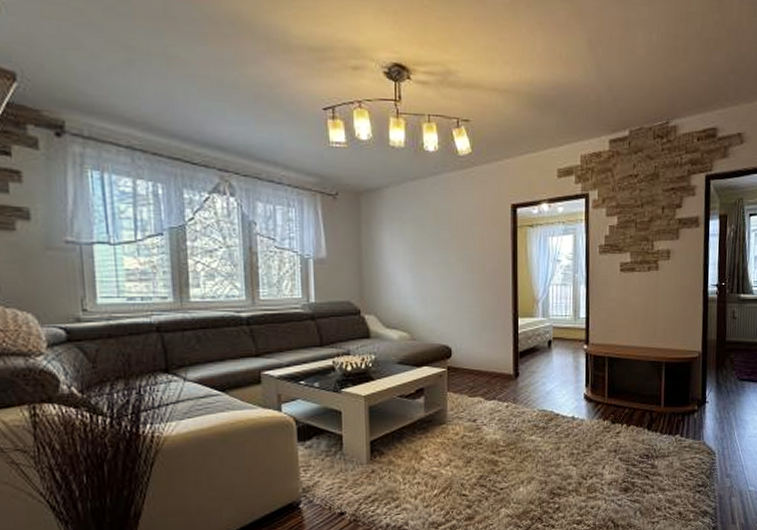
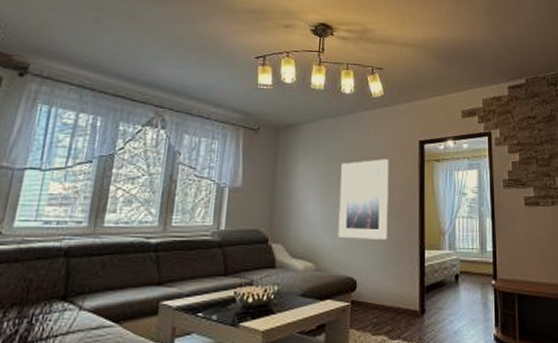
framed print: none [430,225,480,309] -> present [338,159,389,240]

